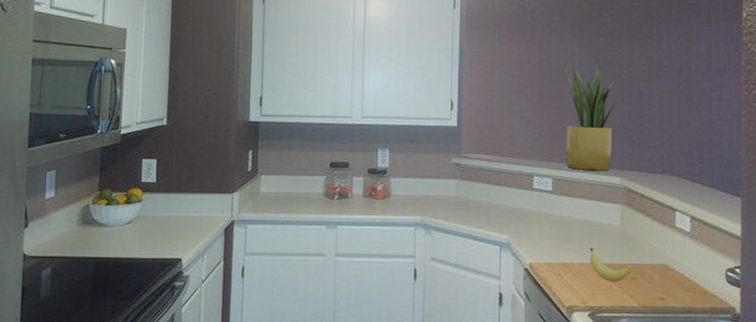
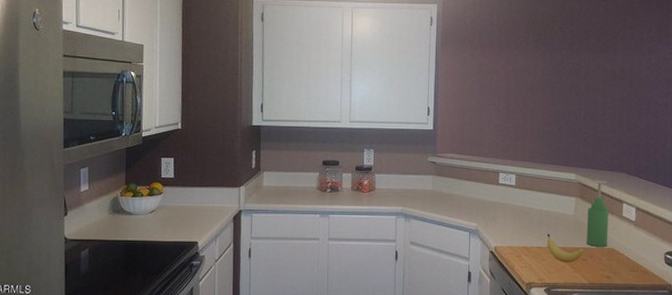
planter: present [565,63,623,172] -> none [528,74,579,169]
soap dispenser: none [635,185,660,263] -> present [586,180,609,247]

